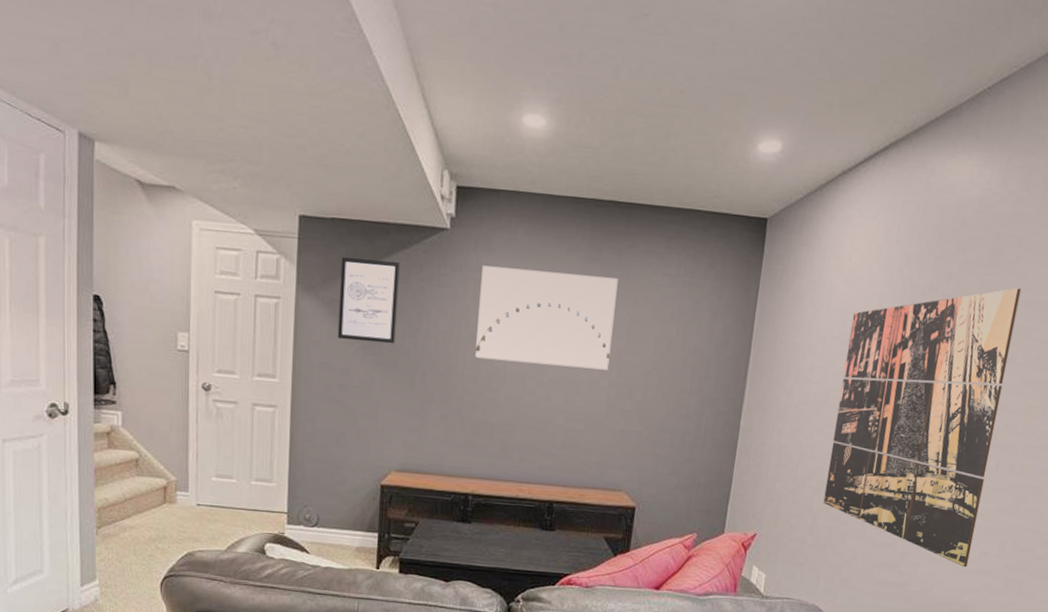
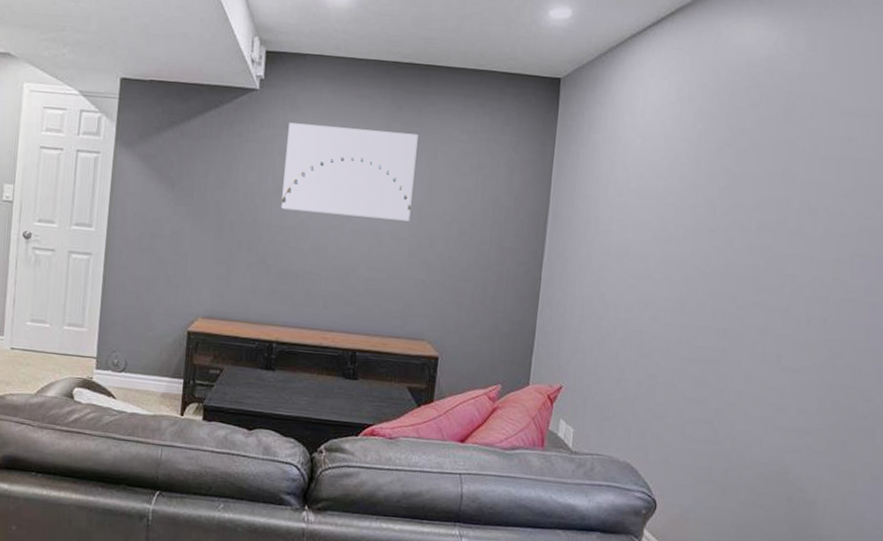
wall art: present [337,257,400,344] -> none [151,115,212,196]
wall art: present [823,288,1022,568] -> none [629,143,818,425]

